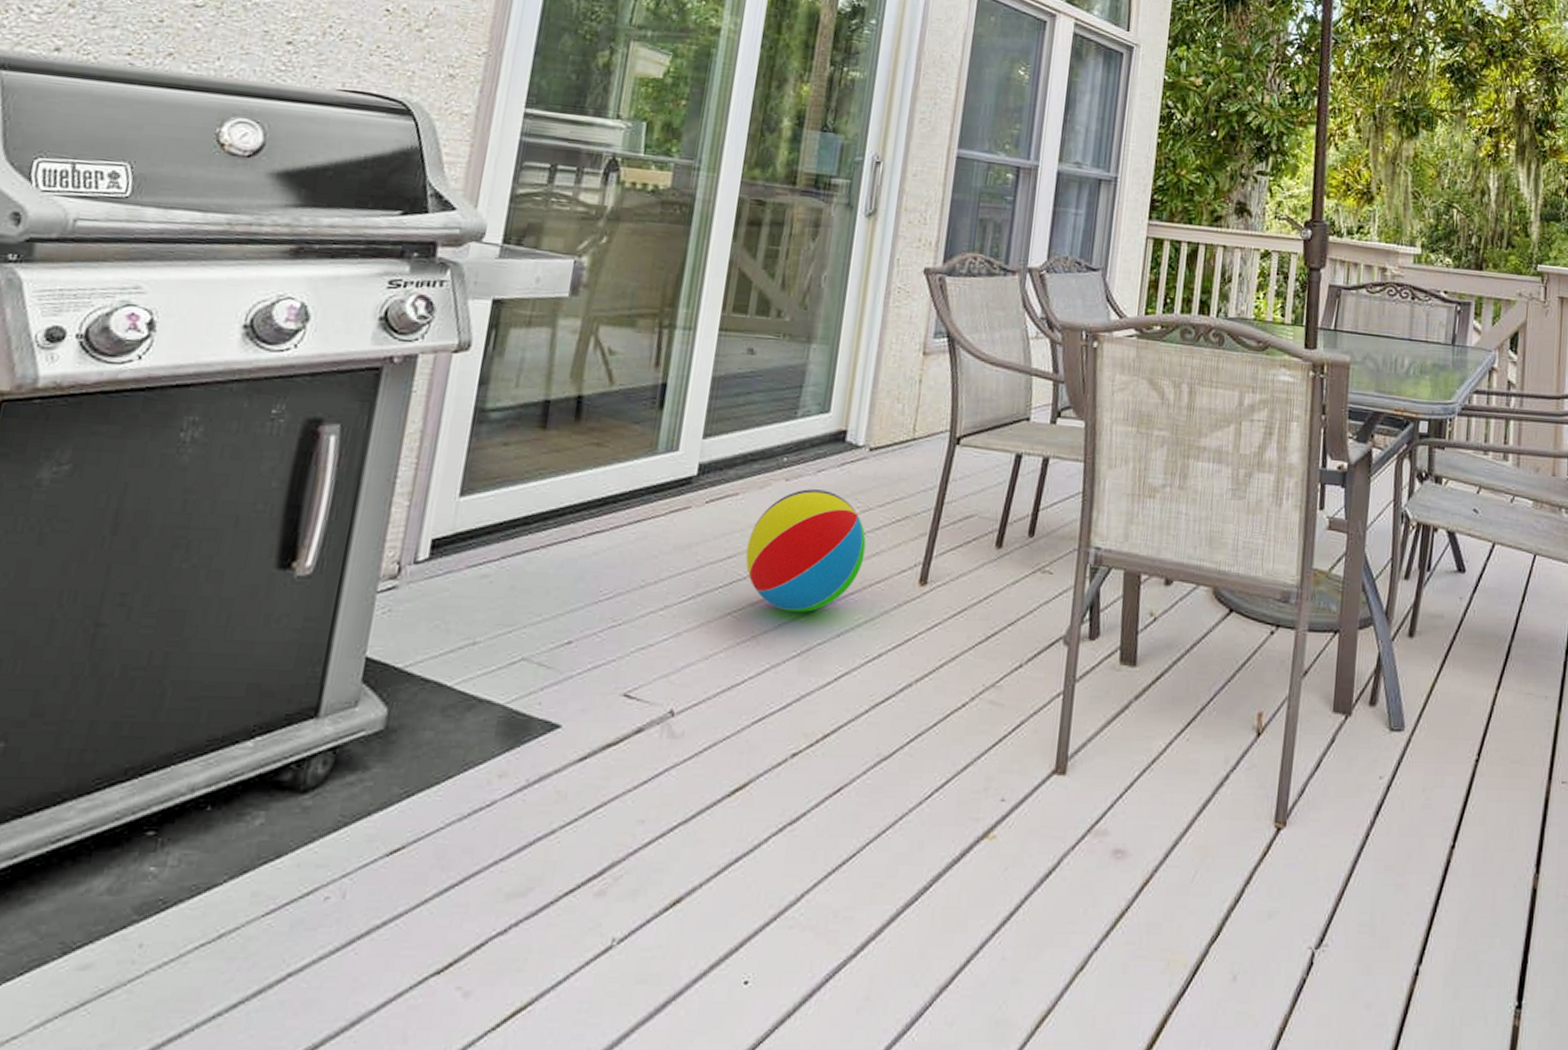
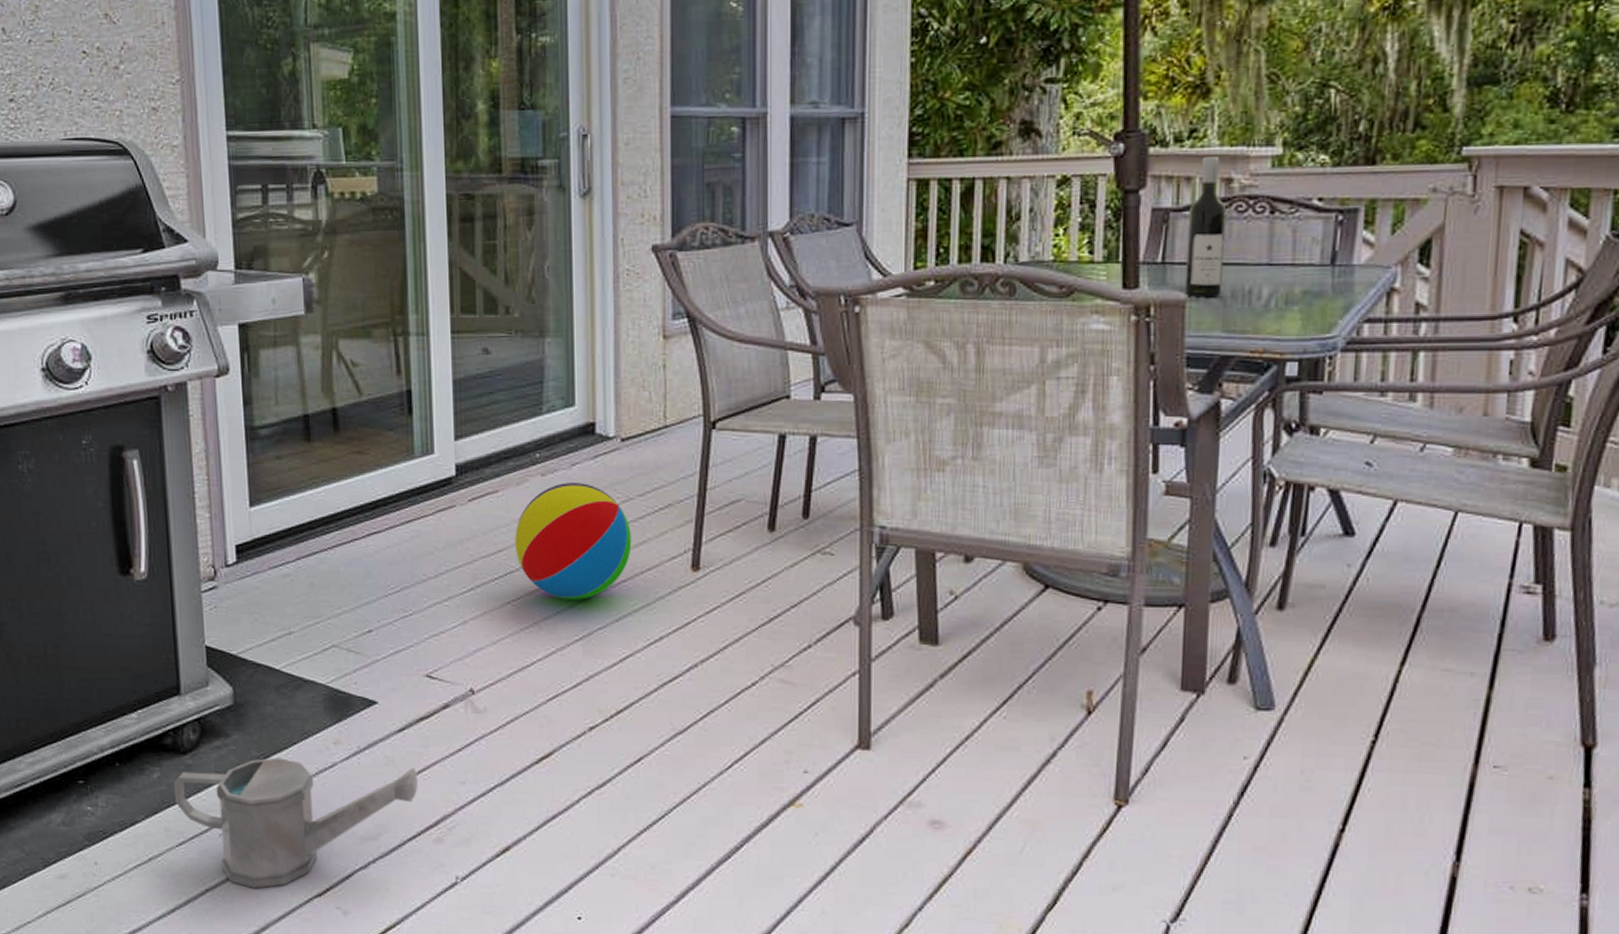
watering can: none [275,795,591,968] -> present [173,757,418,889]
bottle: none [1349,249,1382,363] -> present [1184,156,1227,298]

